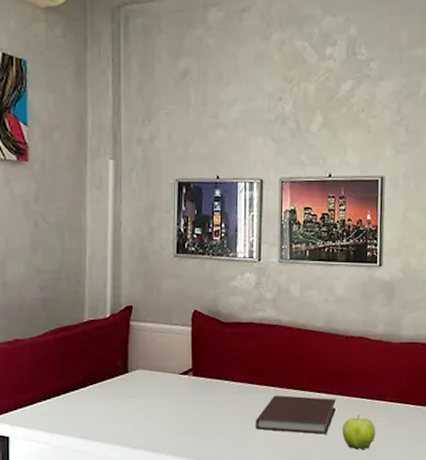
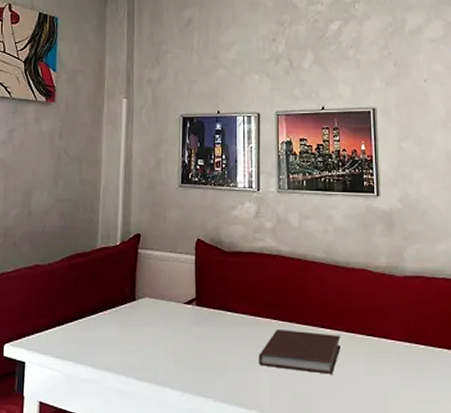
fruit: present [342,415,376,450] -> none [349,354,385,393]

